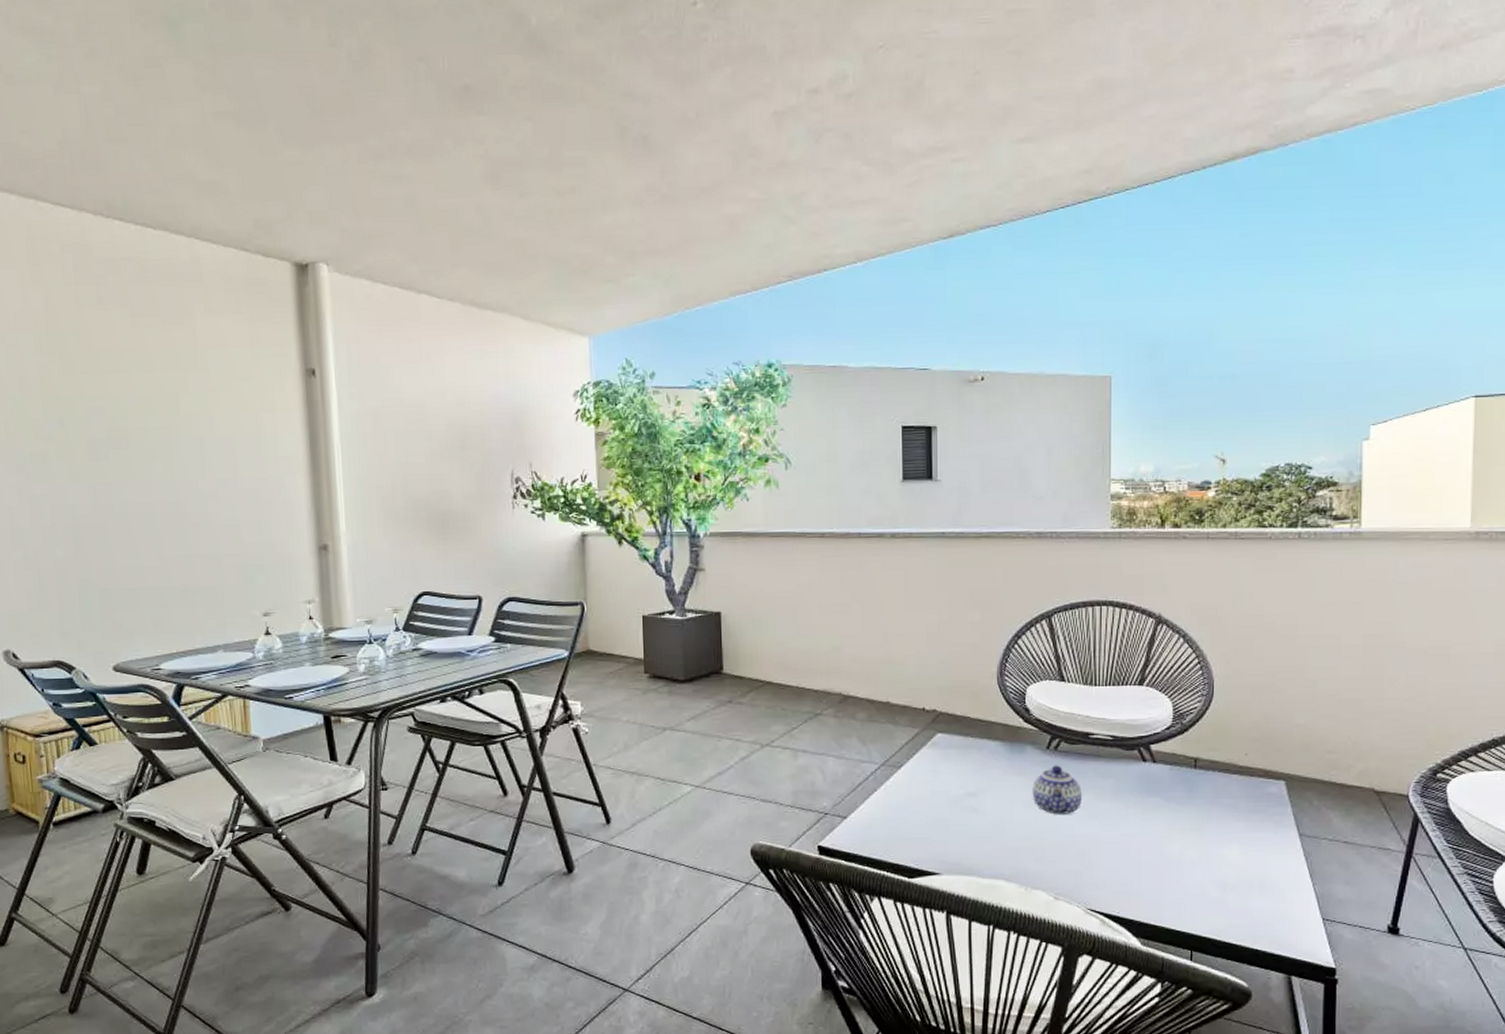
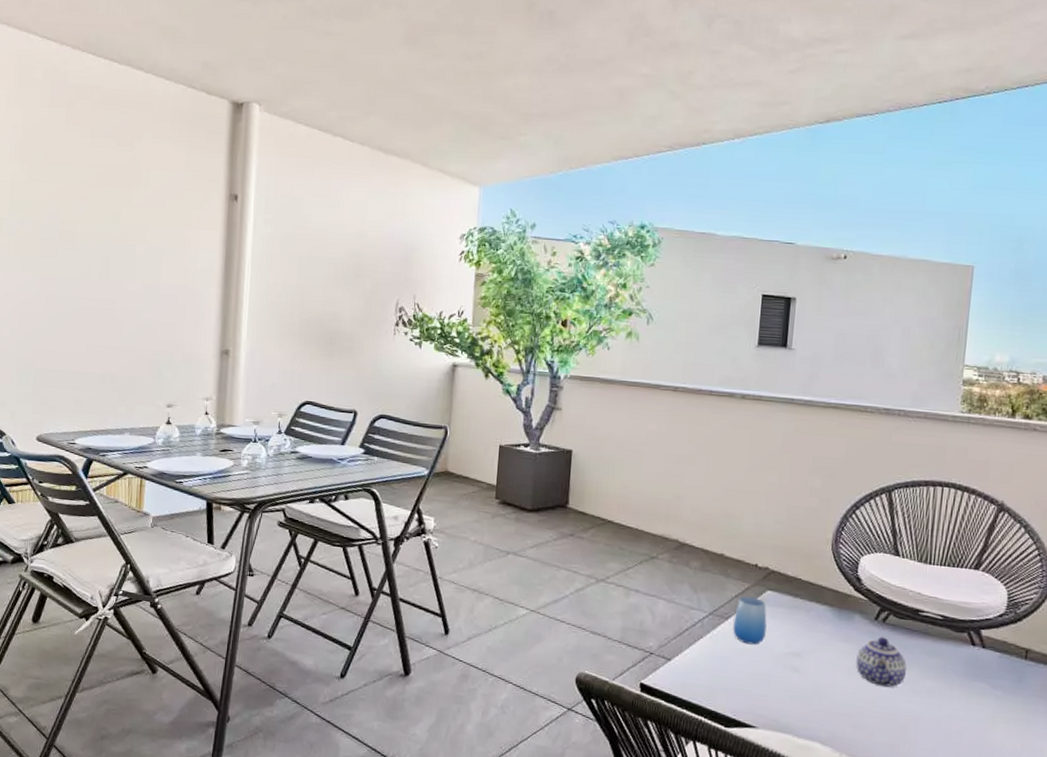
cup: none [907,742,940,791] -> present [733,596,767,645]

